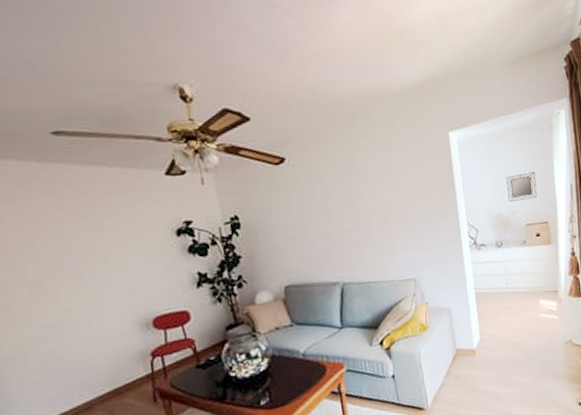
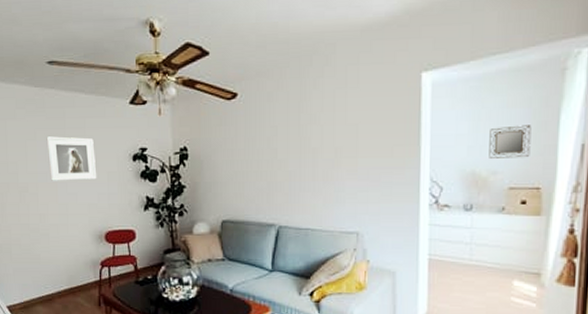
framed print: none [60,216,135,270] -> present [46,136,97,181]

